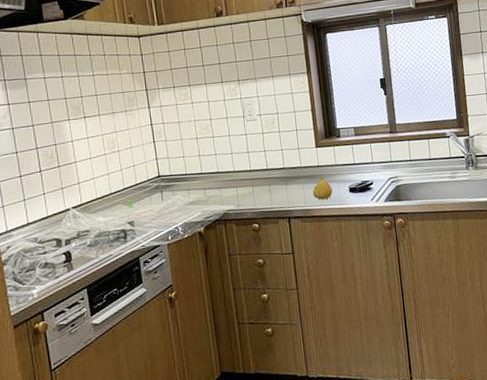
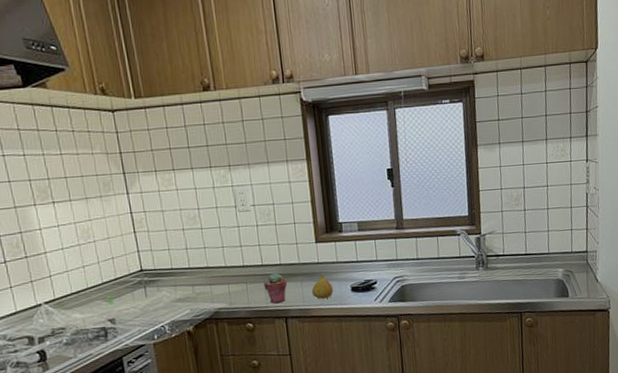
potted succulent: none [269,176,291,205] -> present [264,273,288,304]

